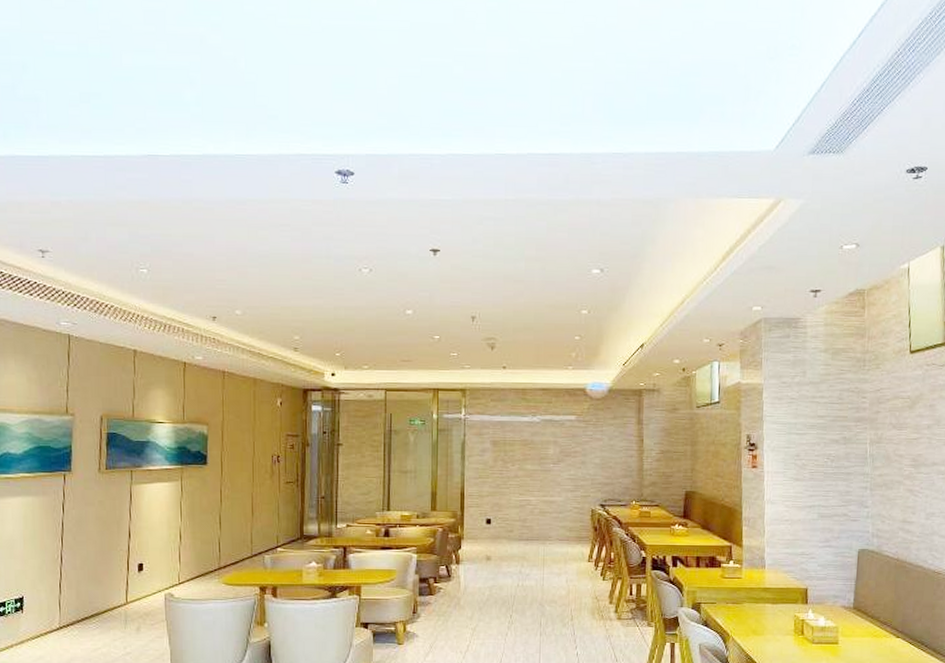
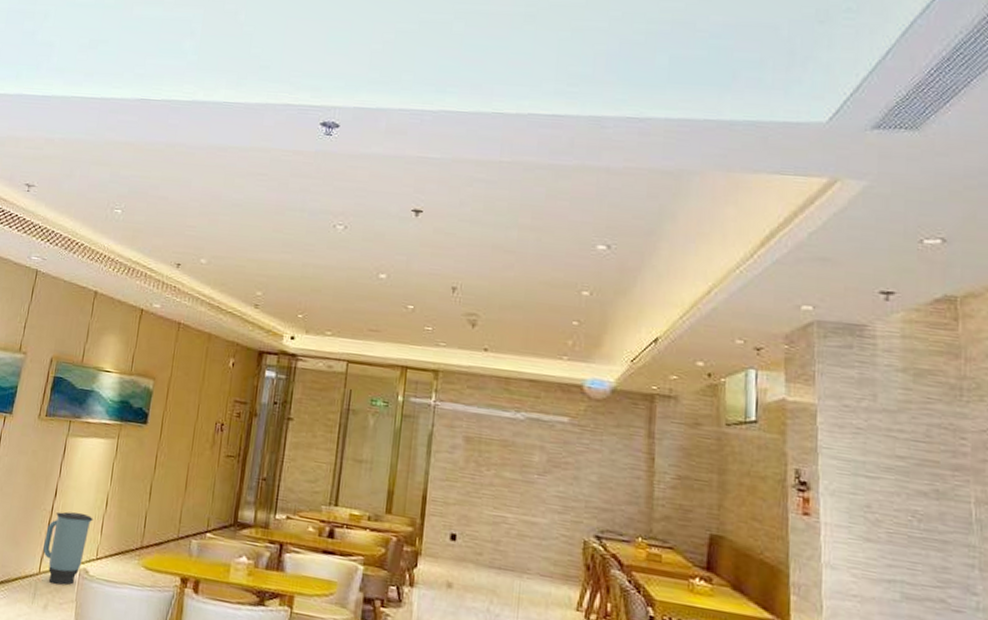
trash can: none [126,548,170,610] -> present [43,511,93,586]

